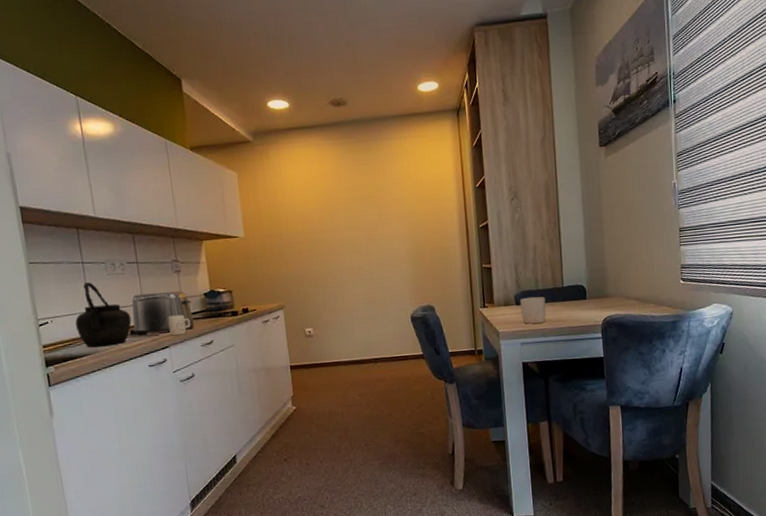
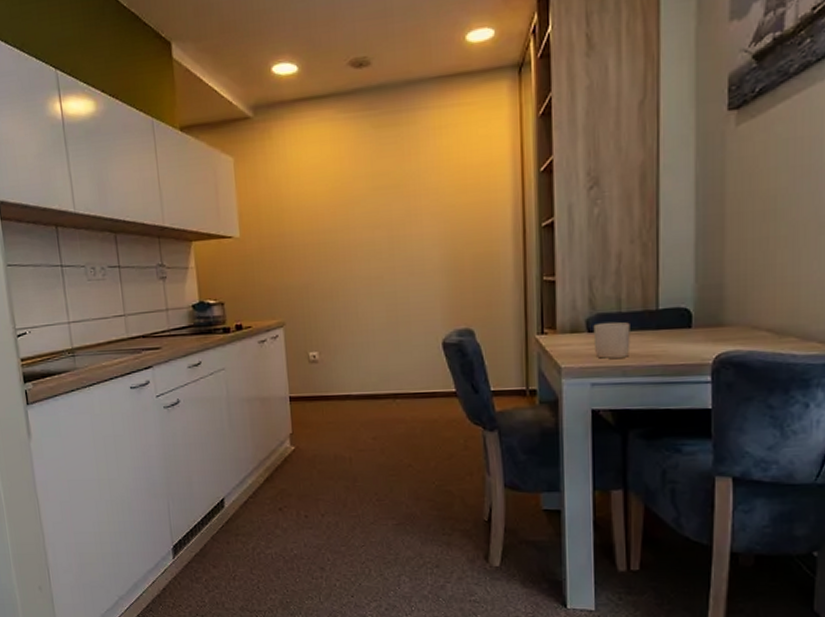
kettle: present [75,282,132,348] -> none [54,289,113,364]
toaster: present [129,291,195,336] -> none [109,301,181,352]
mug: present [168,314,191,336] -> none [151,329,177,354]

